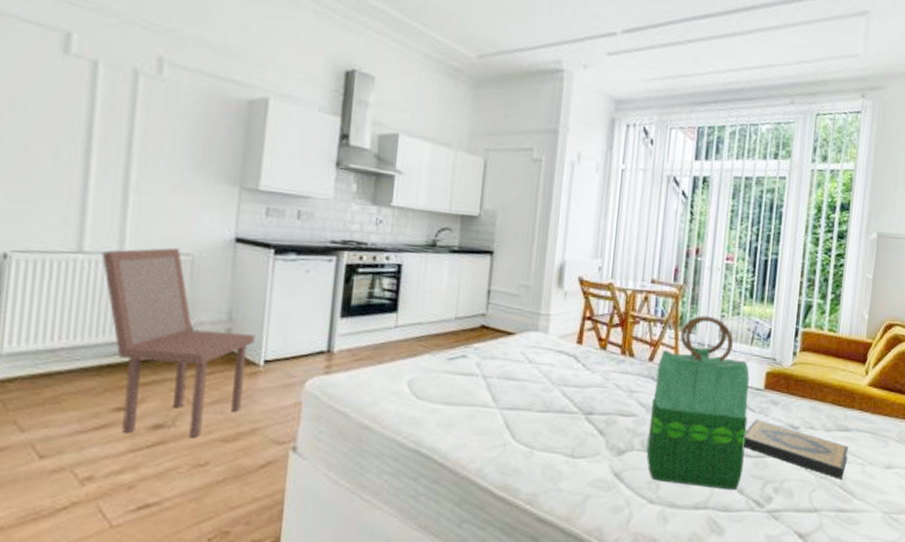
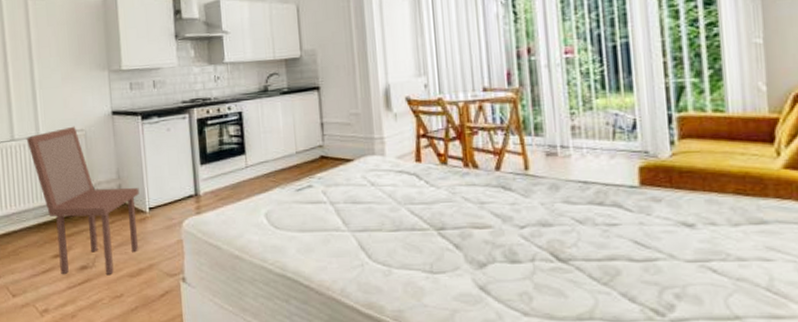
tote bag: present [646,315,750,491] -> none [506,115,630,299]
hardback book: present [744,419,848,479] -> none [625,219,771,281]

